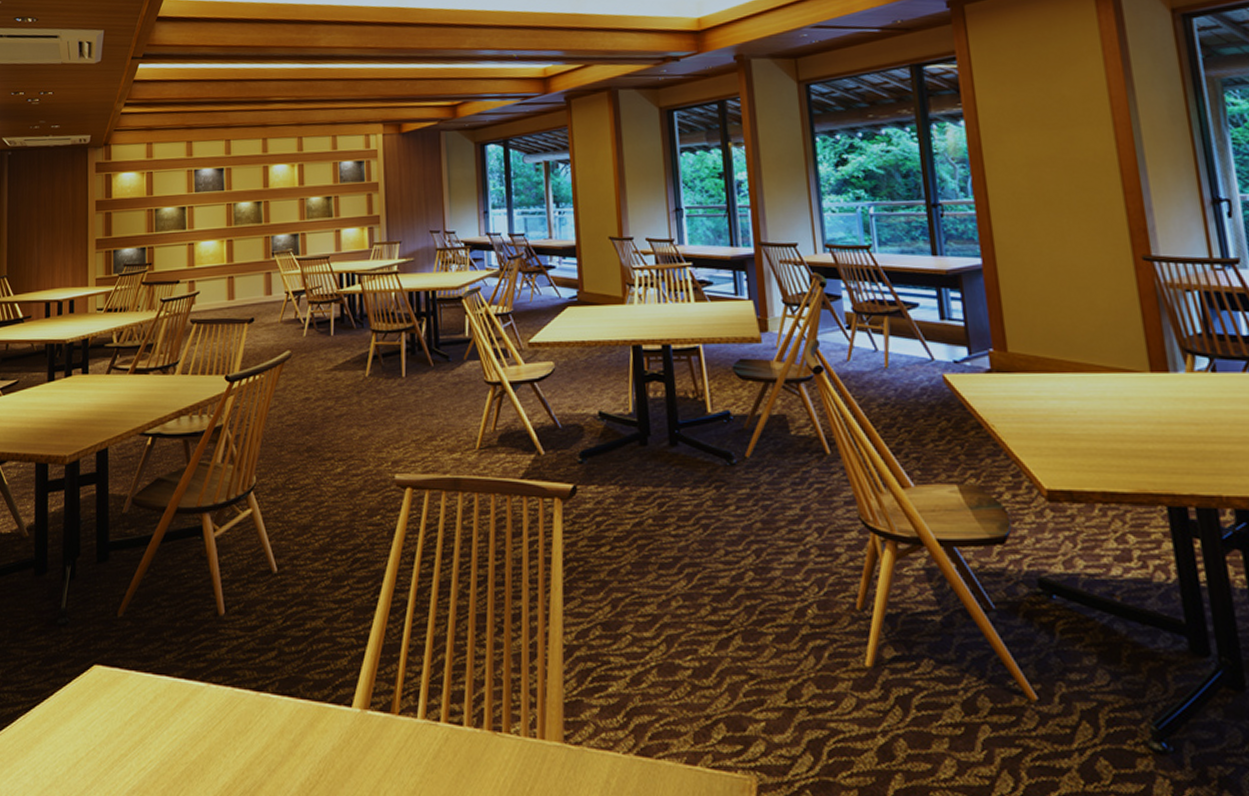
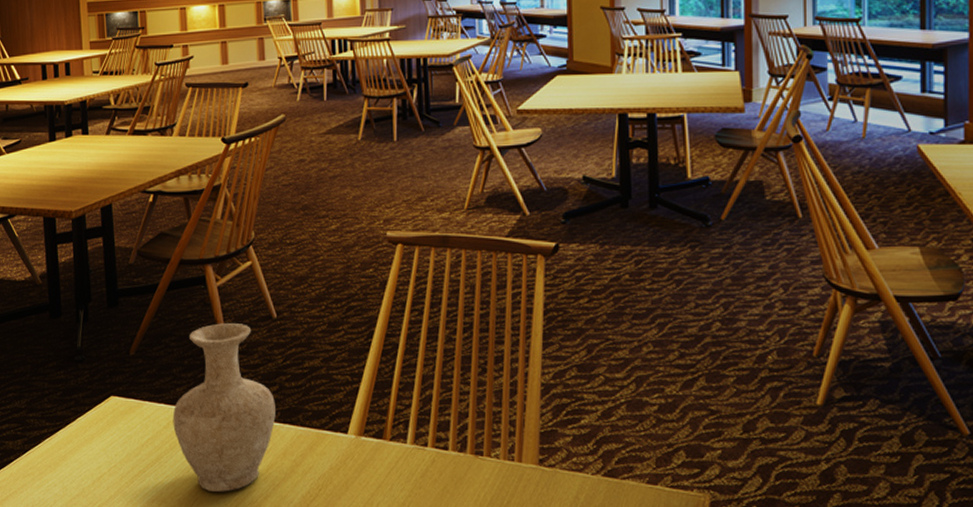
vase: none [160,579,273,780] -> present [172,323,276,492]

